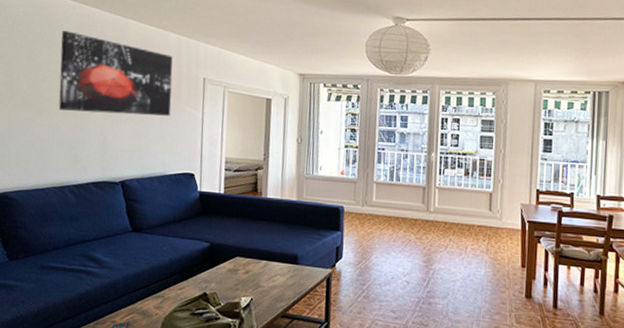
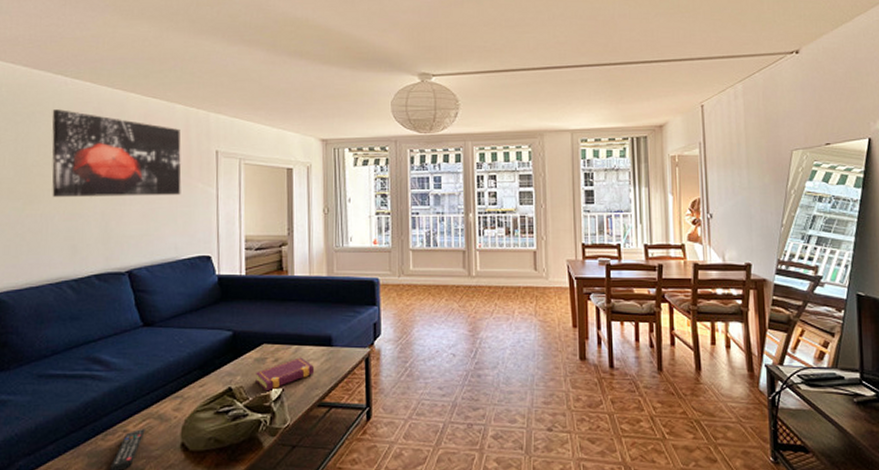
book: none [228,271,280,300] -> present [256,357,314,392]

